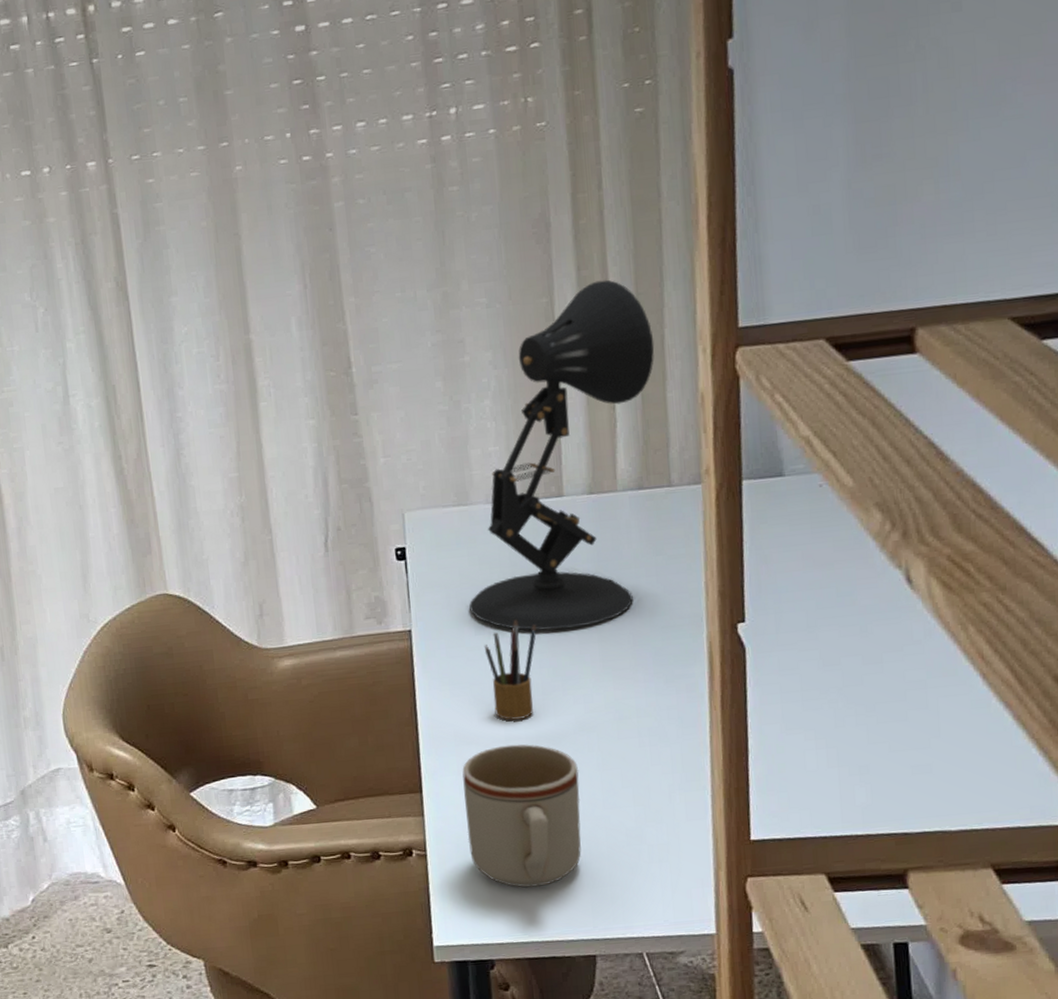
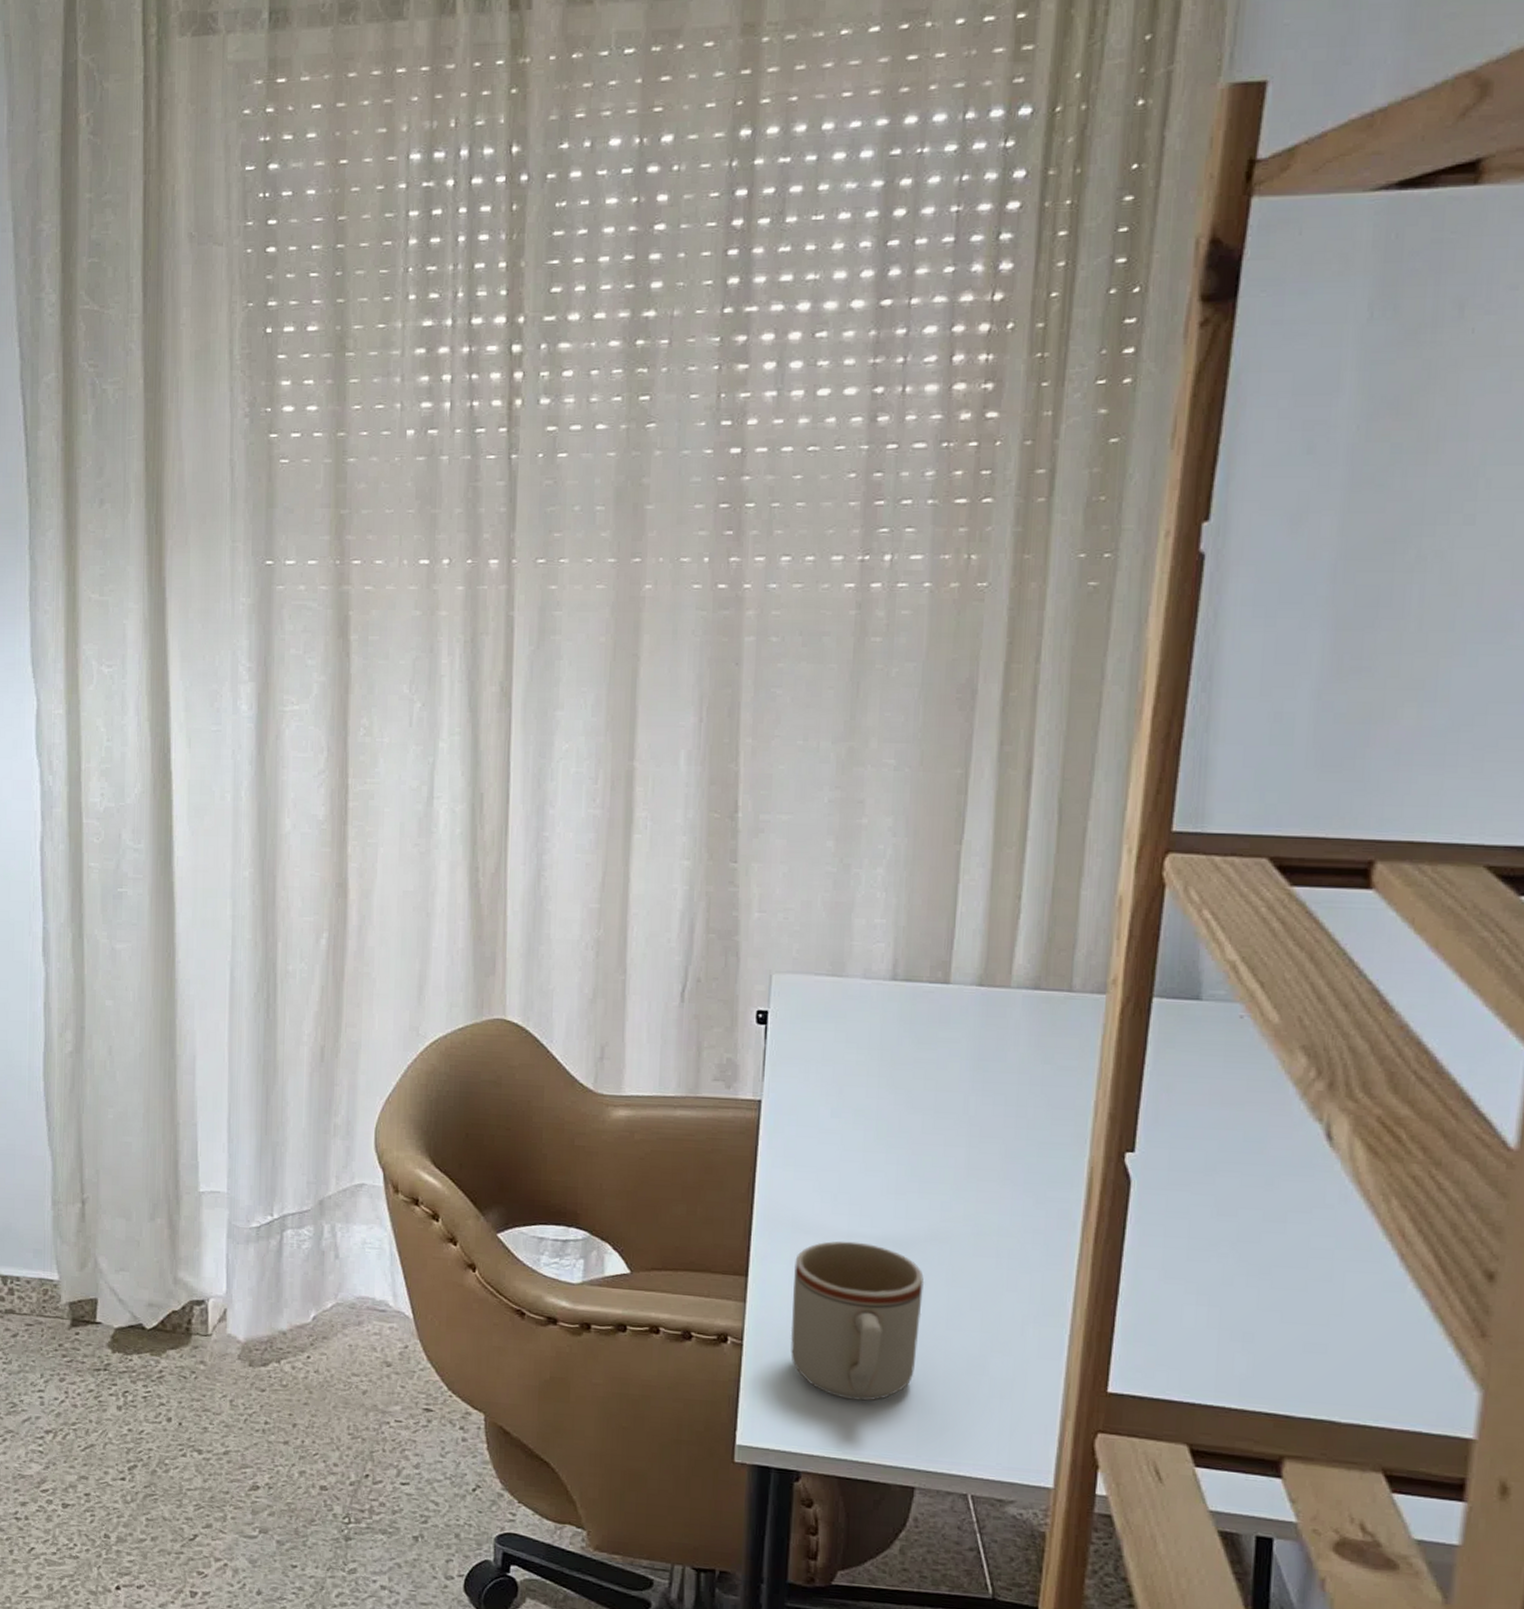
desk lamp: present [469,279,655,631] -> none [829,759,1075,1128]
pencil box: present [484,618,537,720] -> none [838,1106,900,1216]

